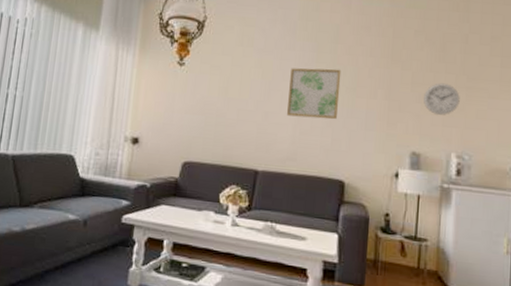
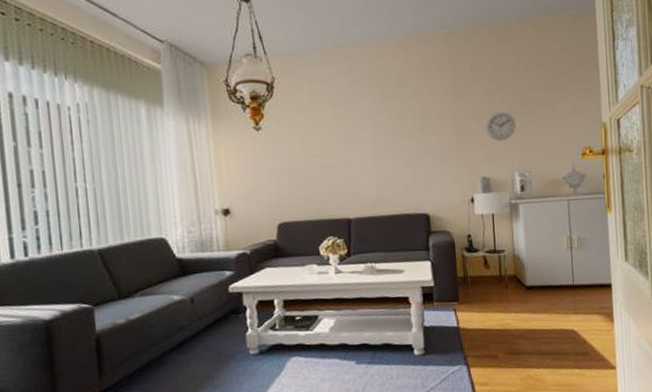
wall art: present [287,68,342,120] -> none [365,112,414,163]

